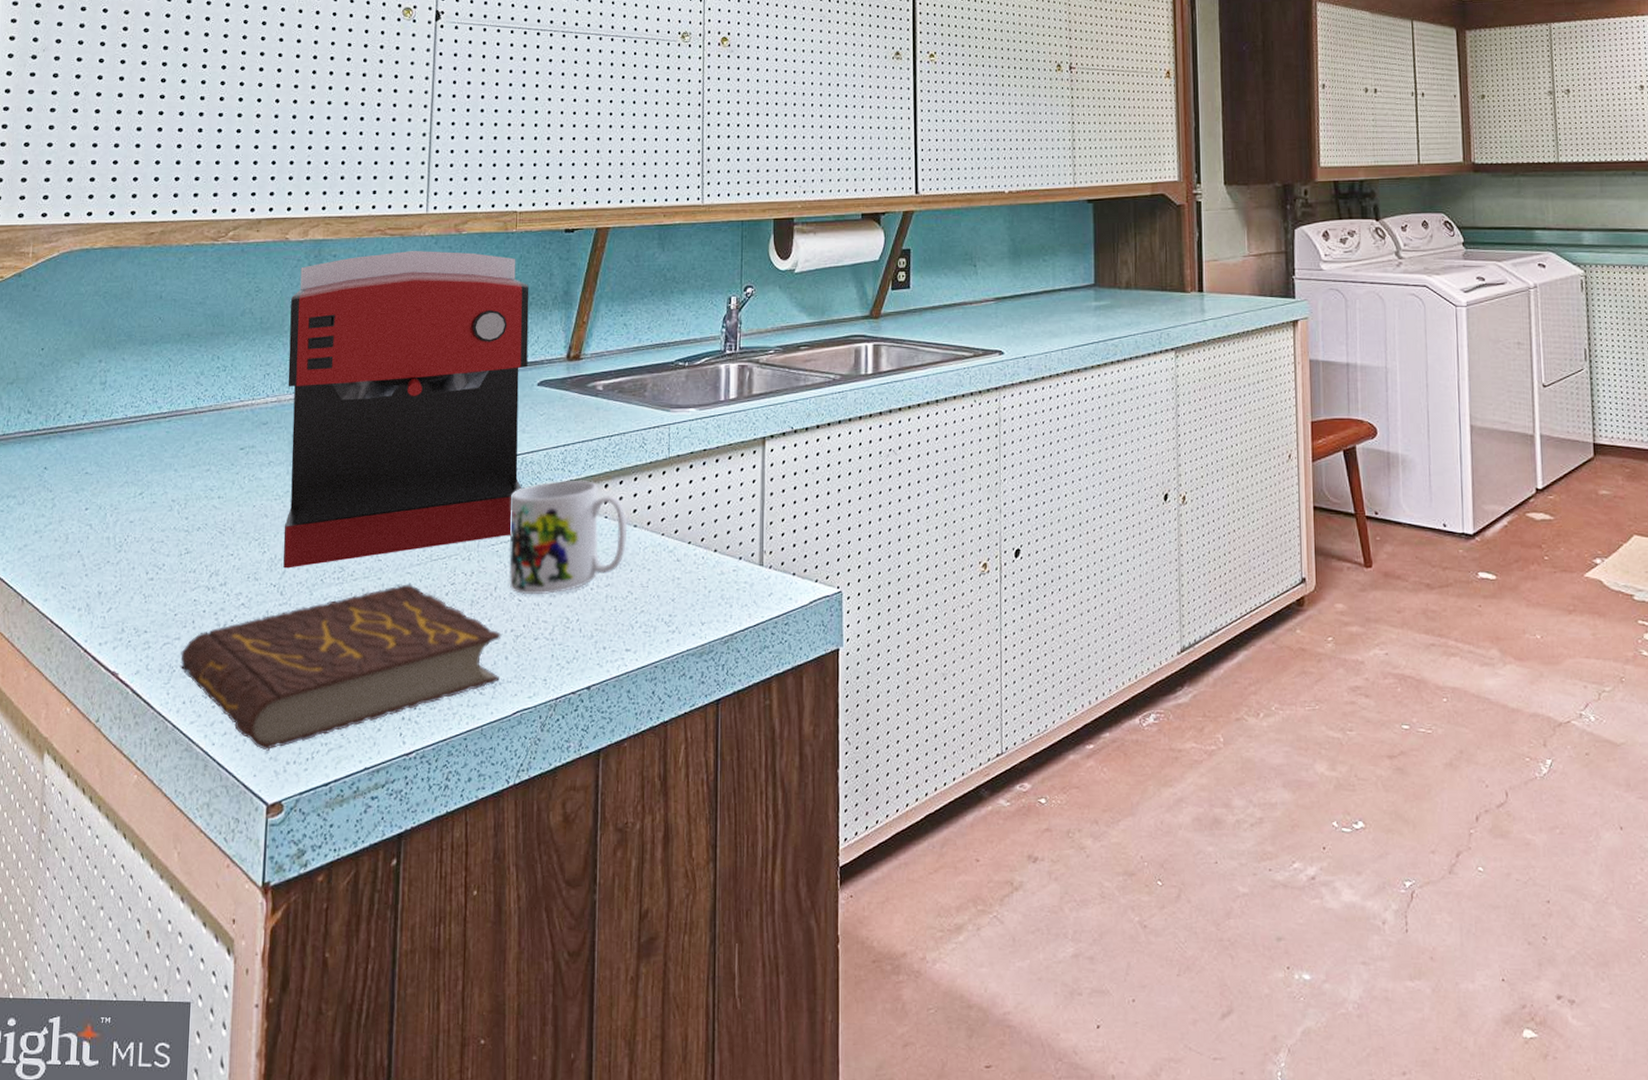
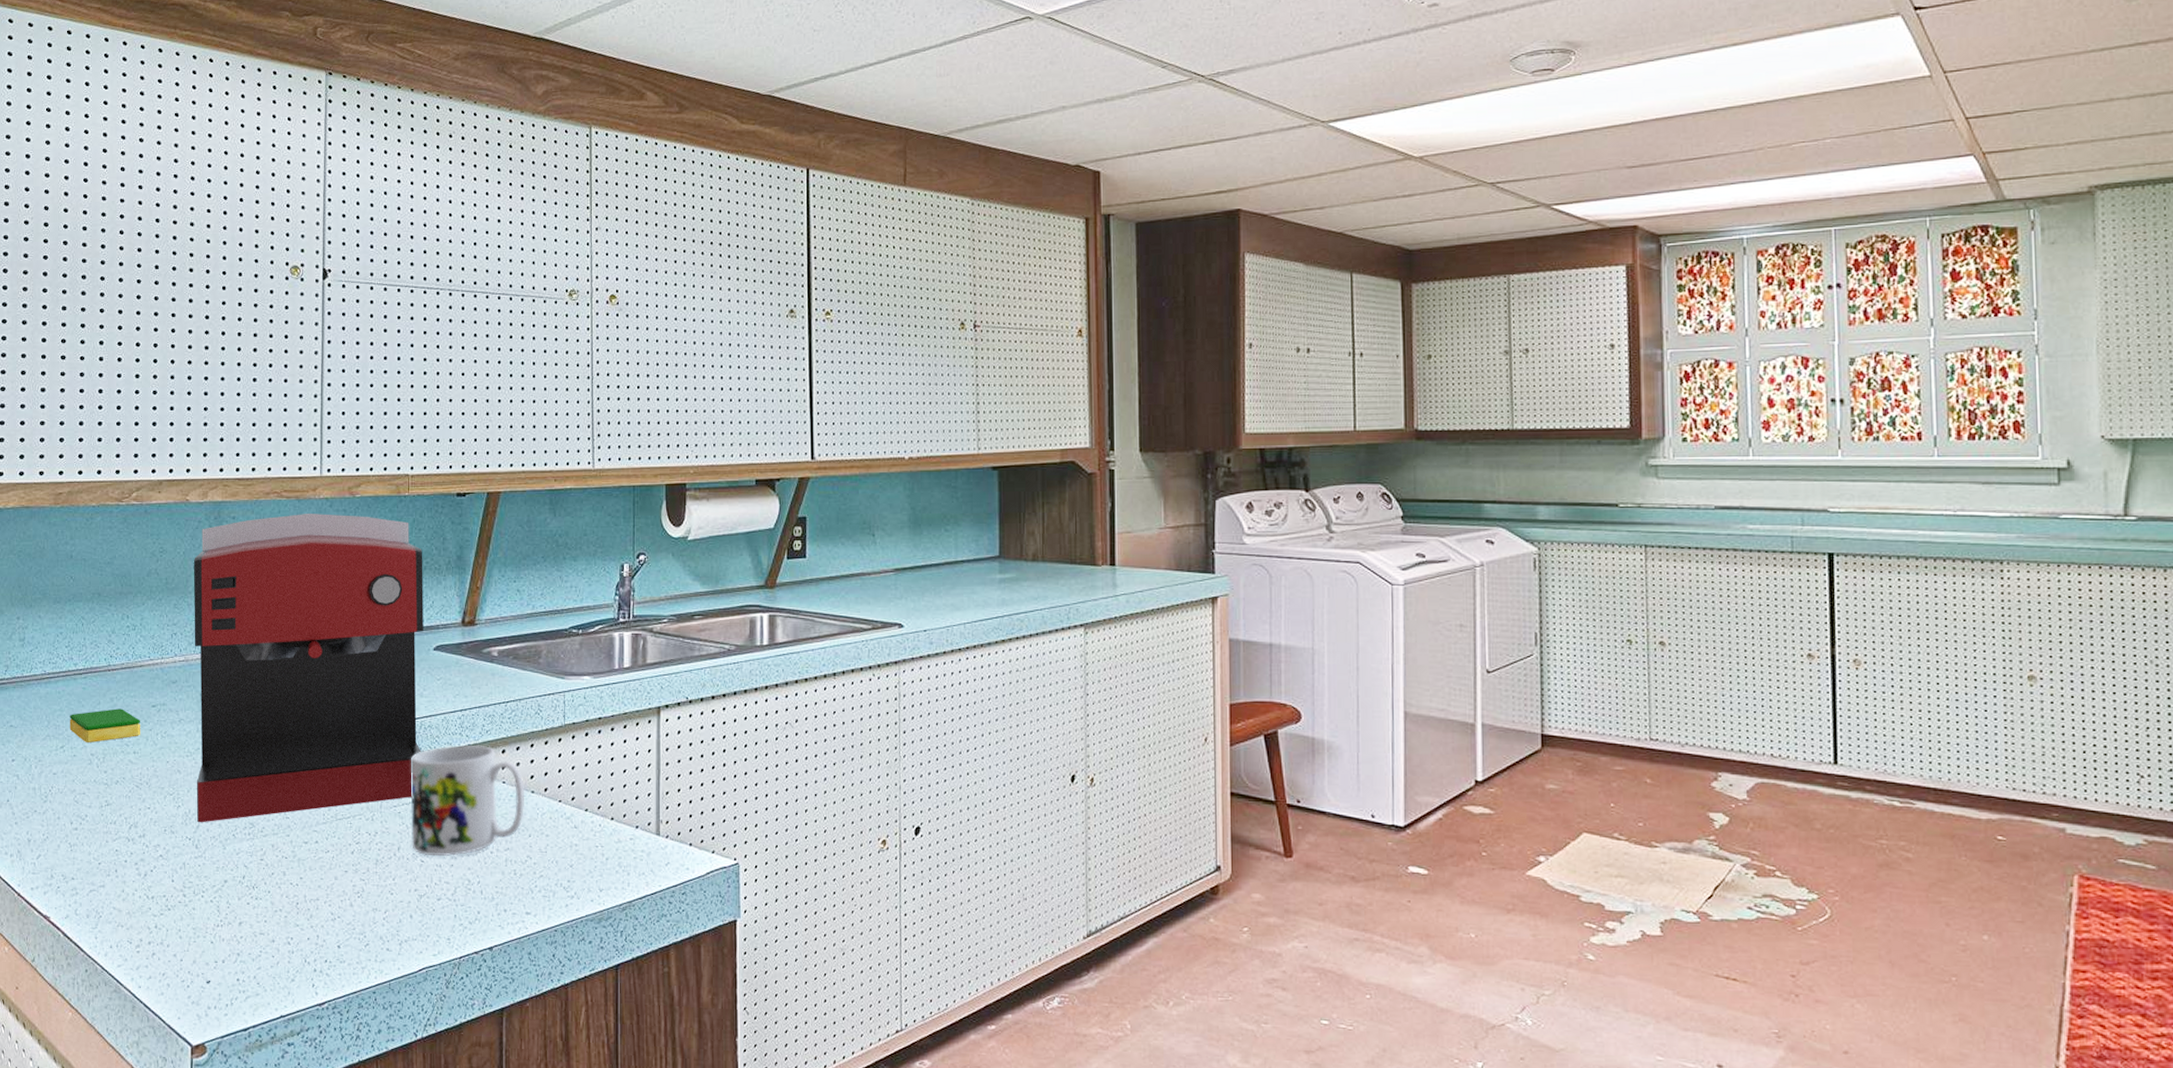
dish sponge: none [150,452,227,489] -> present [69,708,140,744]
book: present [179,584,503,751] -> none [105,841,407,996]

